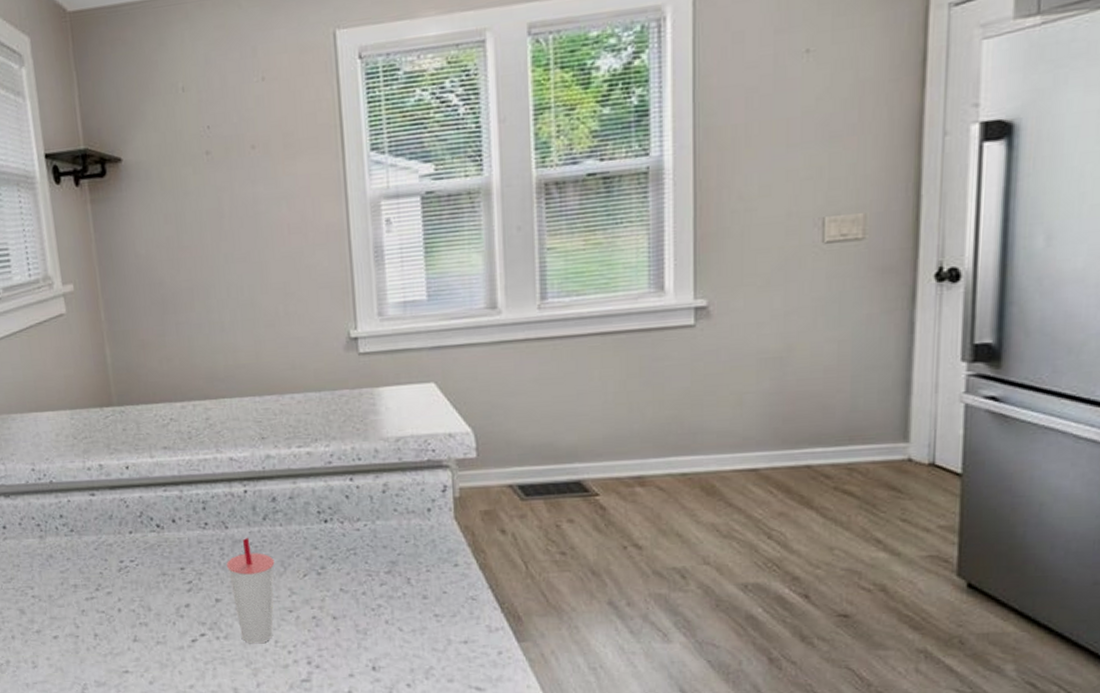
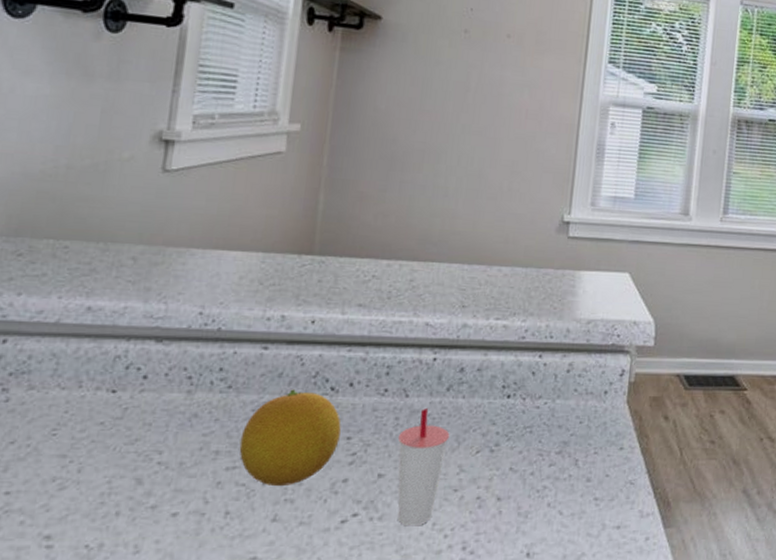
fruit: none [91,529,175,613] -> present [239,389,341,487]

